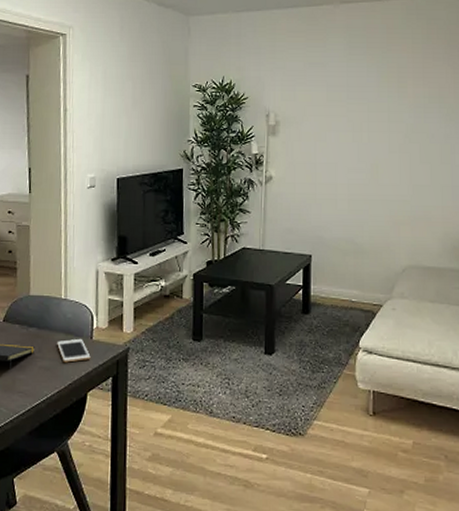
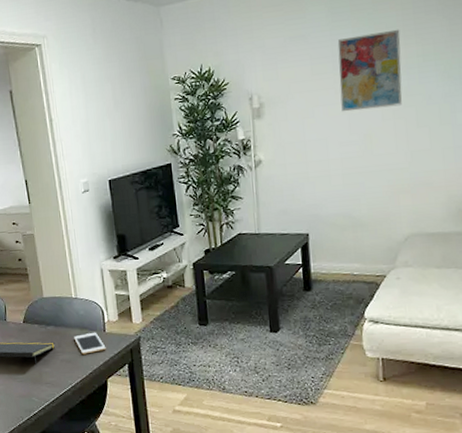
wall art: none [352,70,410,141] -> present [337,29,402,112]

